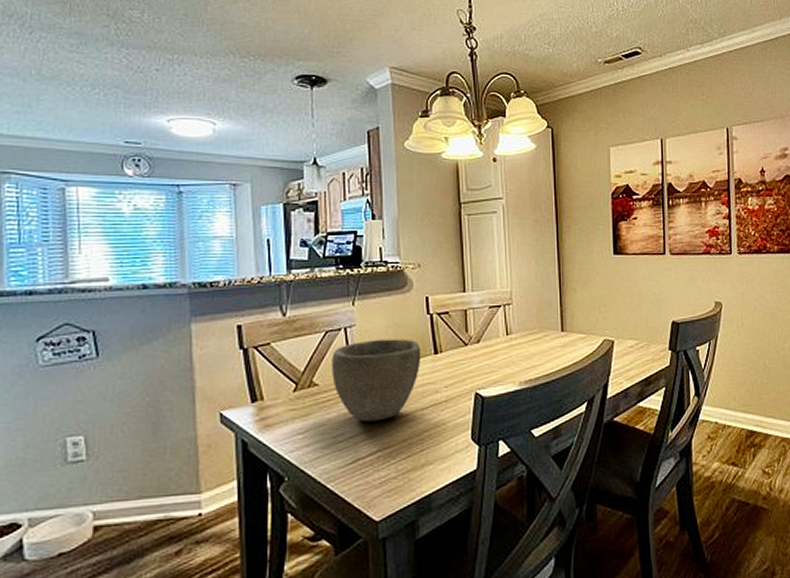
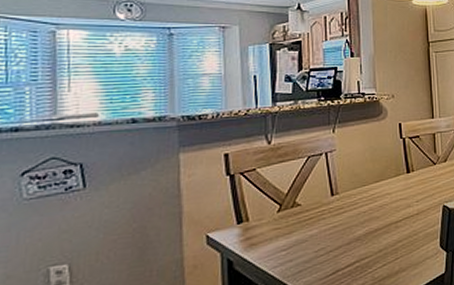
bowl: present [331,338,421,422] -> none [312,160,395,237]

